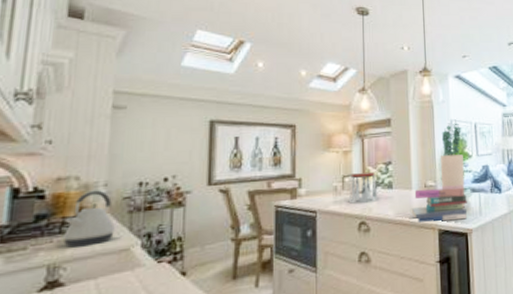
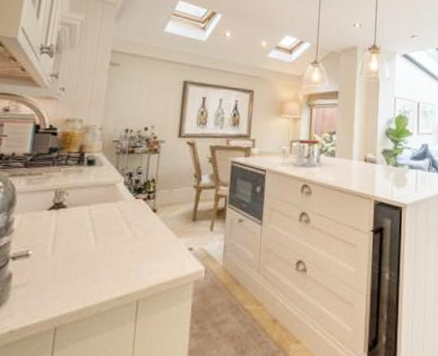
kettle: present [62,190,116,248] -> none [67,132,106,178]
books: present [411,185,468,222] -> none [350,158,404,194]
vase: present [440,119,466,208] -> none [380,97,405,183]

